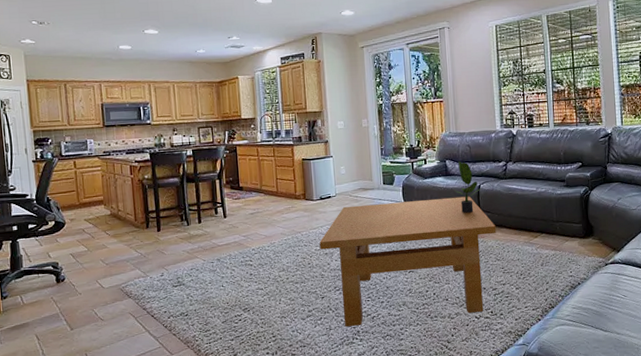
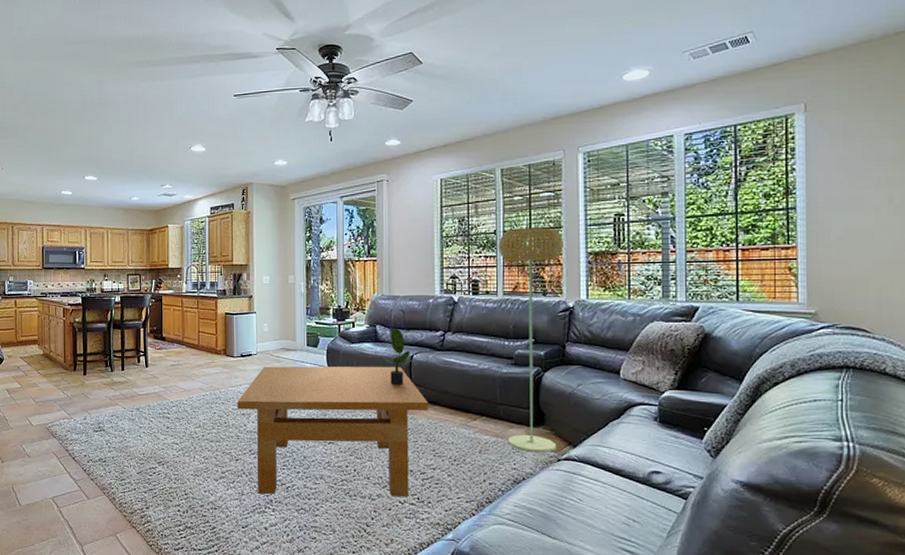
floor lamp: none [548,65,604,260] -> present [499,227,563,453]

